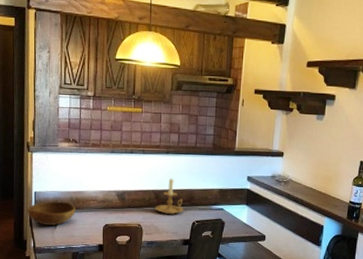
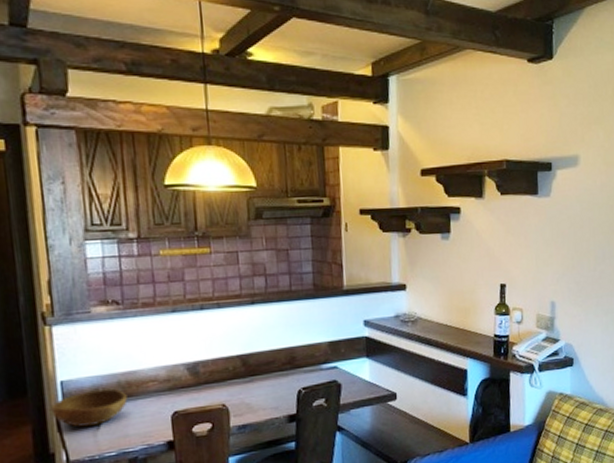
candle holder: present [155,178,184,214] -> none [243,336,284,385]

